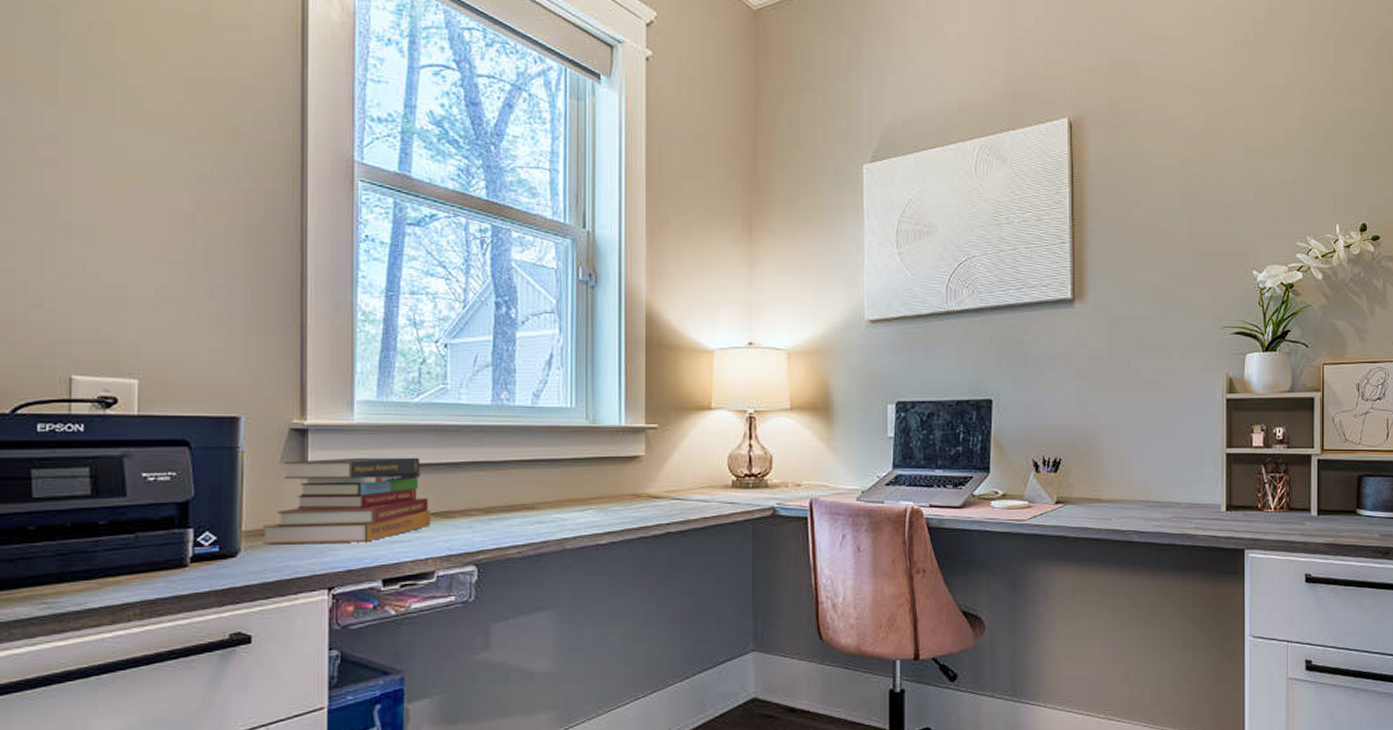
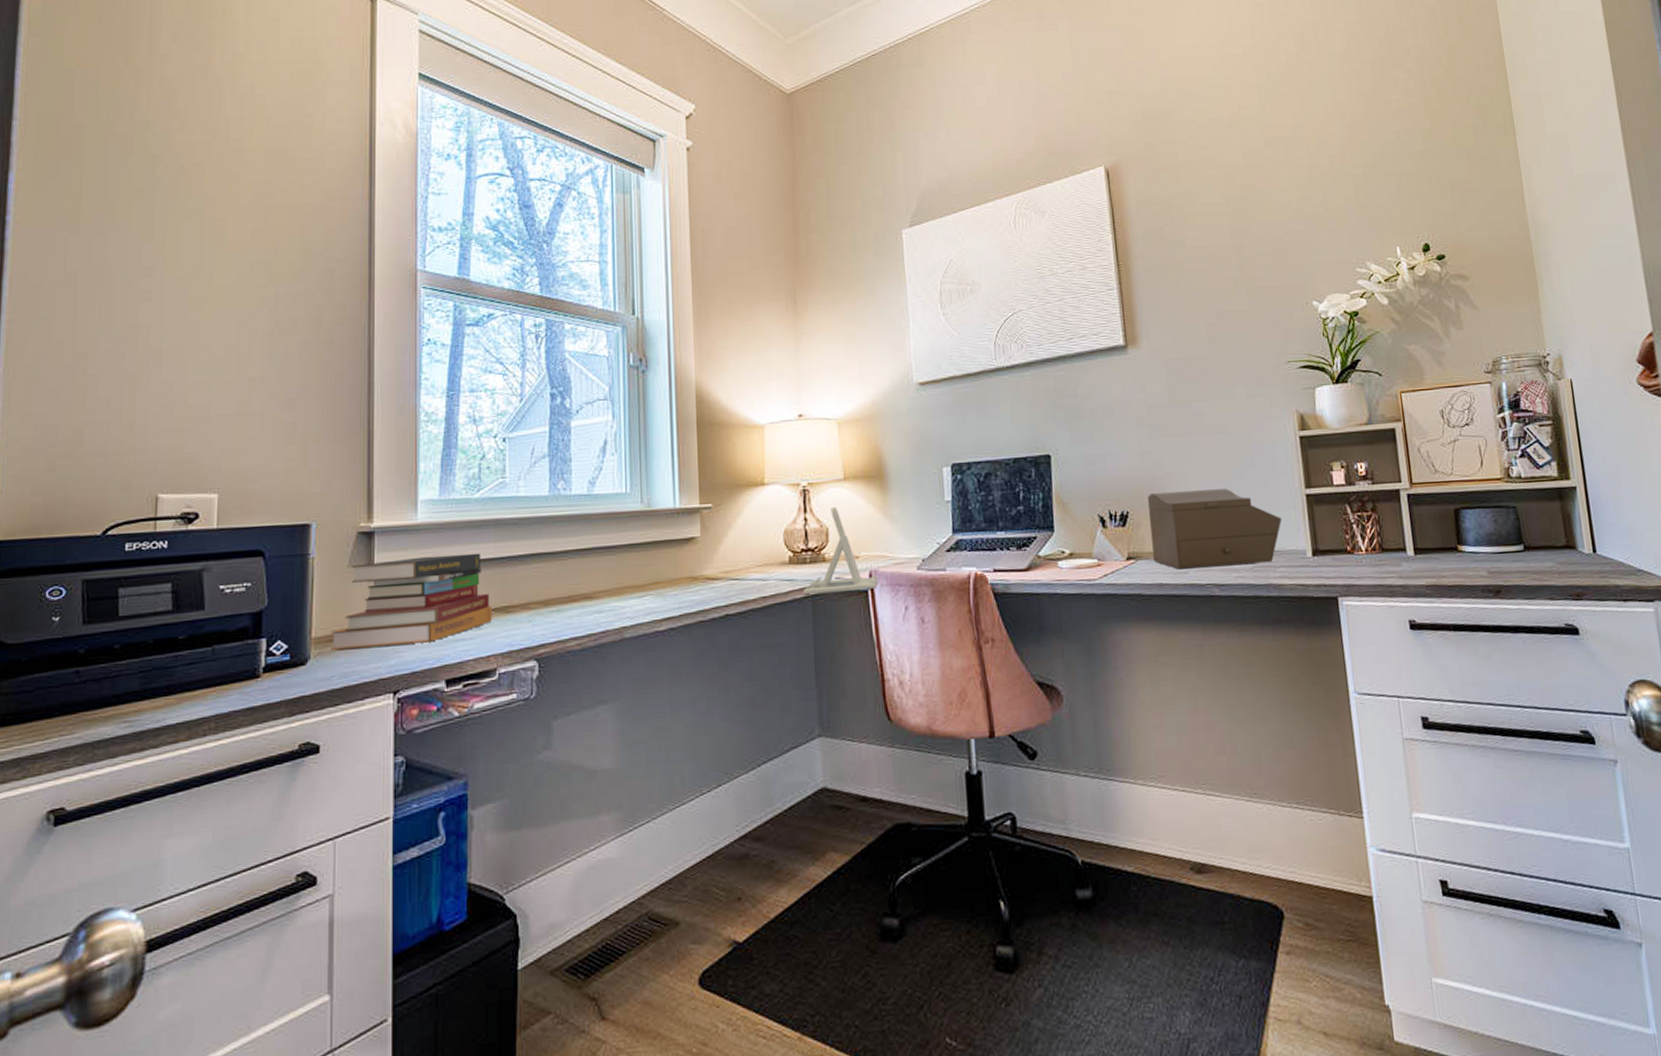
phone stand: none [745,435,819,518] -> present [803,506,879,595]
sewing box: none [1079,443,1202,516] -> present [1147,489,1283,570]

